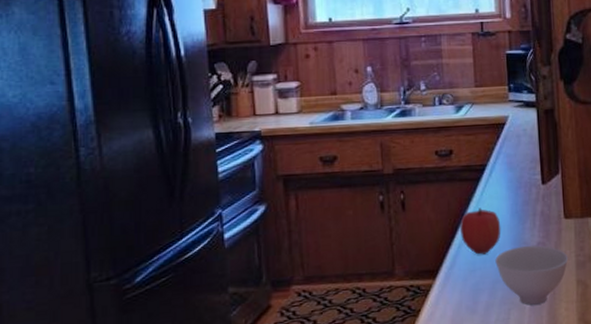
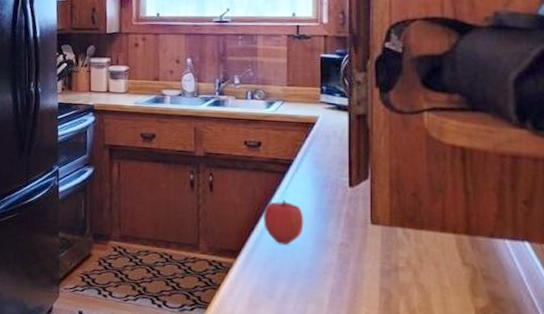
bowl: present [495,245,569,305] -> none [296,243,373,304]

